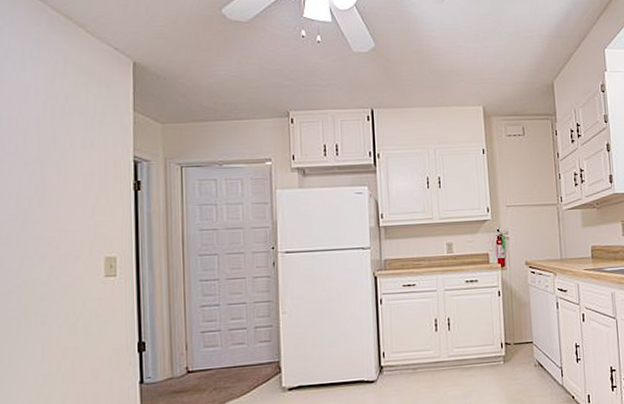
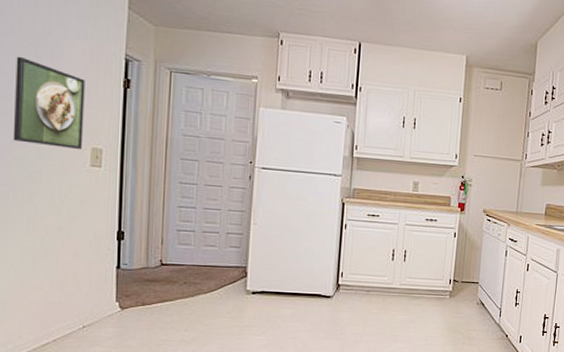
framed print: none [22,174,96,263] -> present [12,56,85,150]

